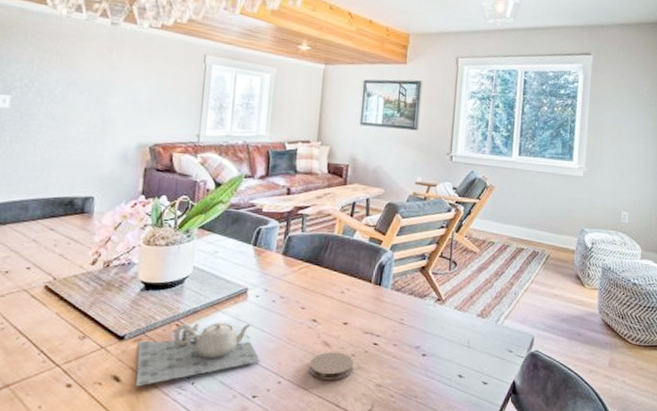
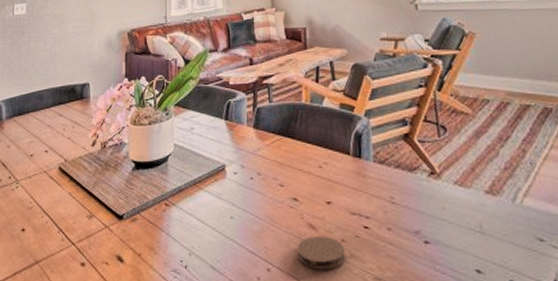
teapot: present [136,322,261,387] -> none [135,201,247,269]

